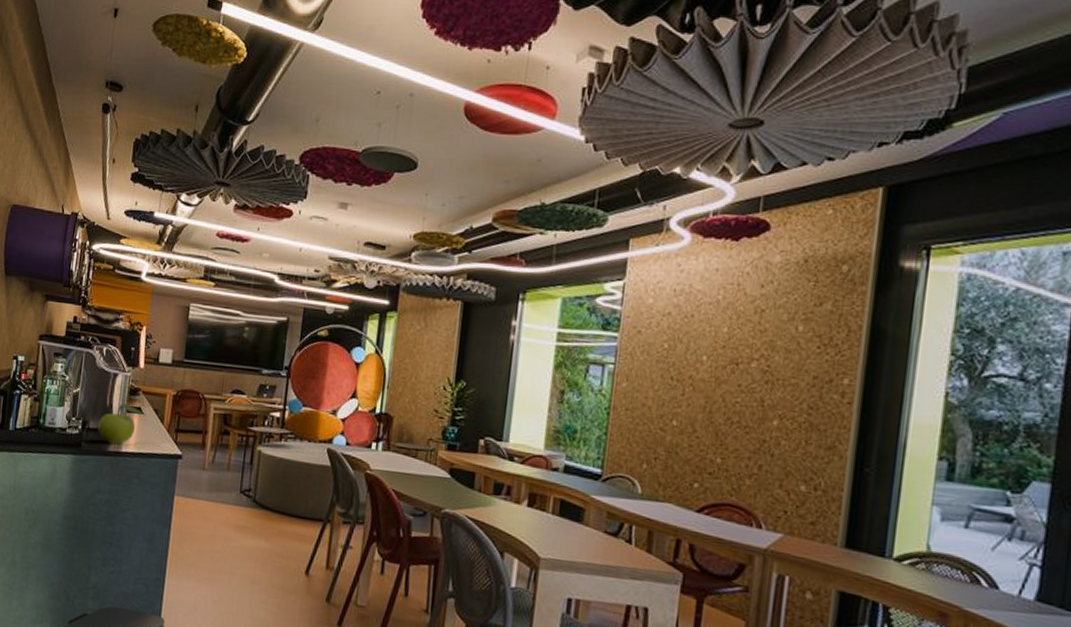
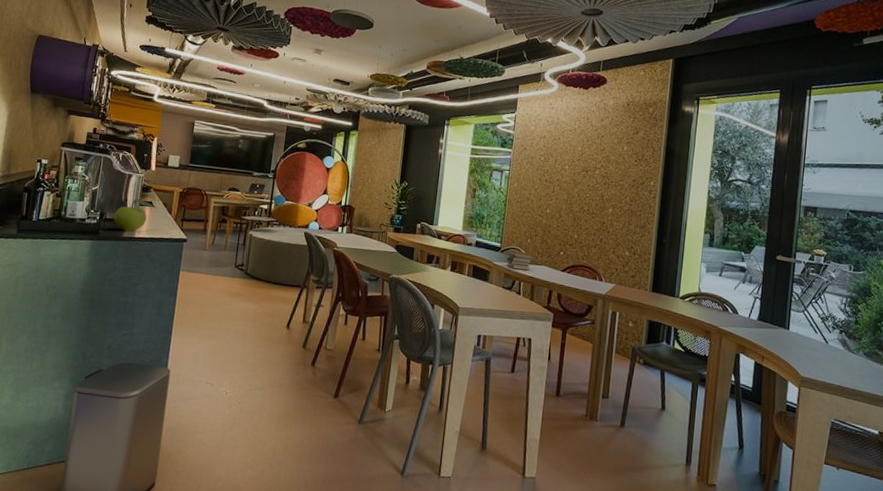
books: none [610,481,648,510] -> present [506,251,531,271]

